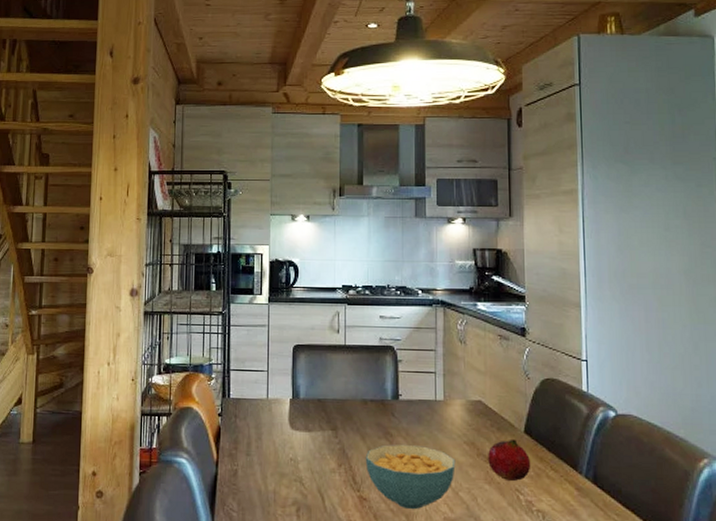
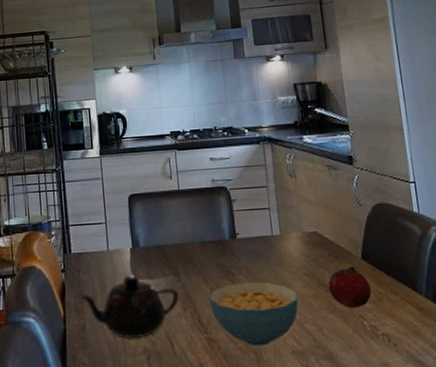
teapot: none [233,426,335,491] -> present [79,275,179,340]

